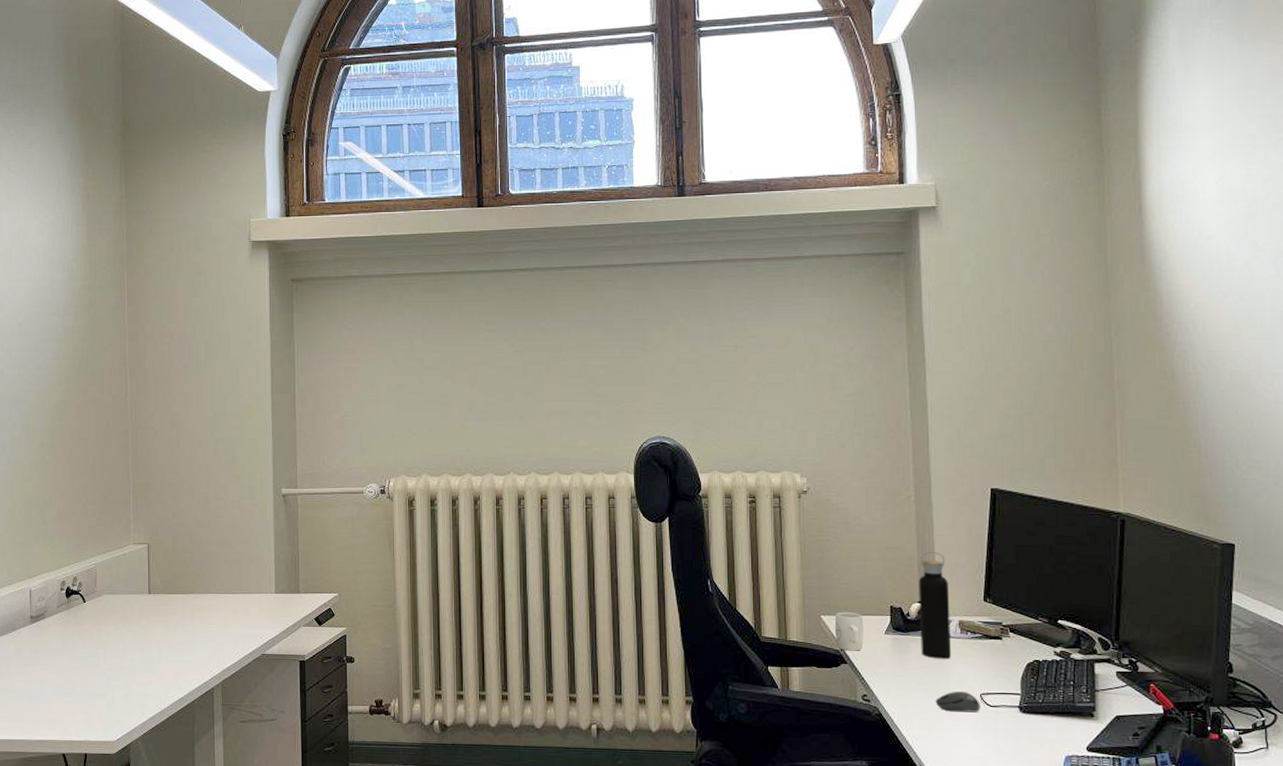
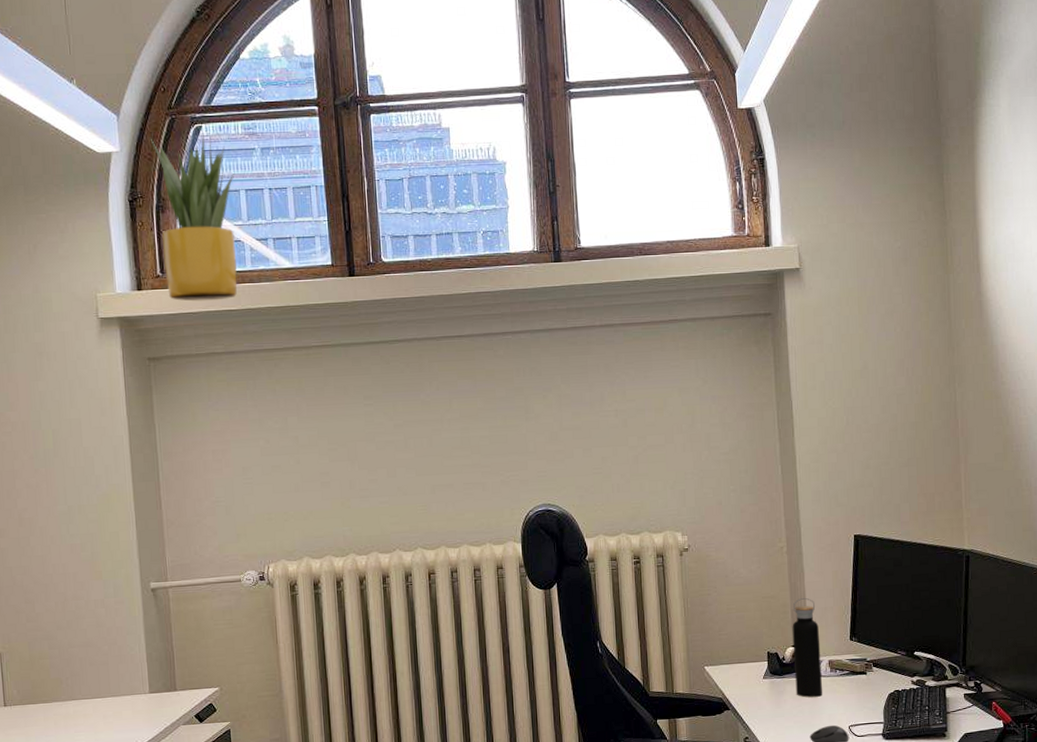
planter: none [304,74,378,228] -> present [150,134,237,302]
mug: present [834,612,864,651] -> none [717,661,744,698]

